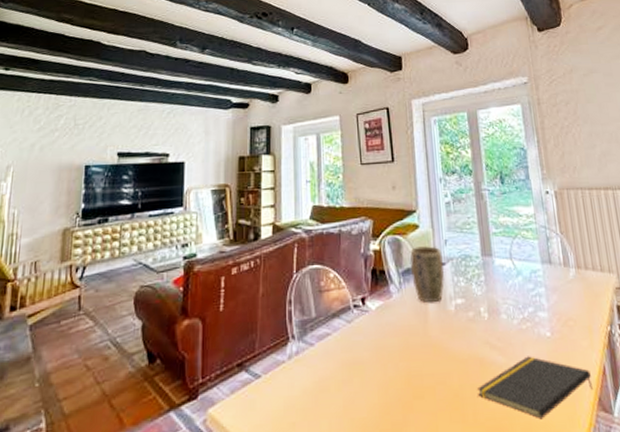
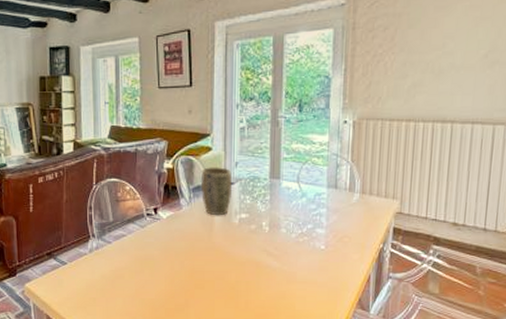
notepad: present [477,356,594,420] -> none [251,263,356,311]

